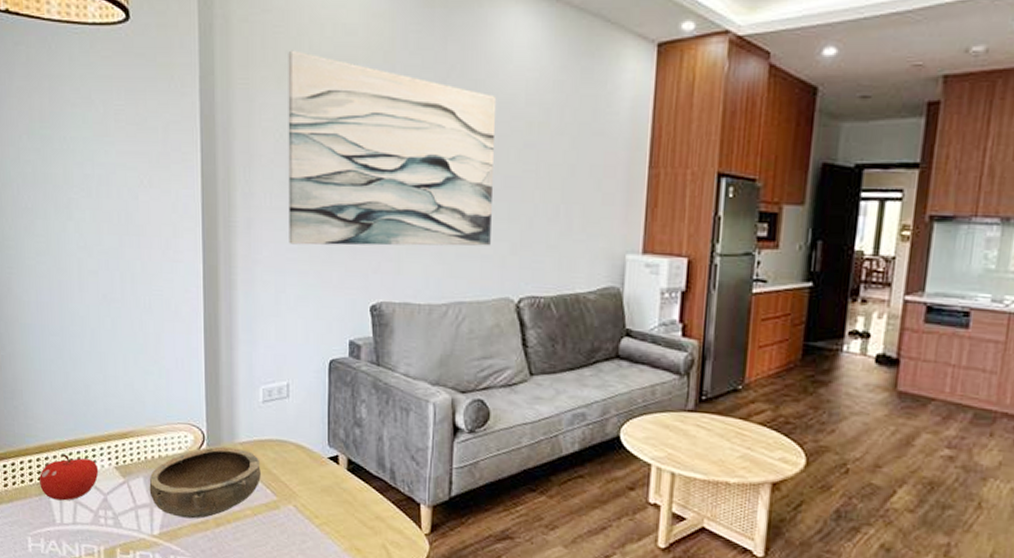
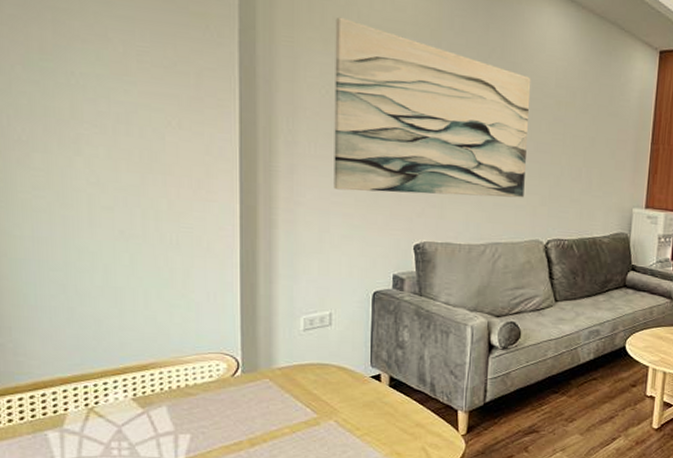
fruit: present [39,454,99,501] -> none [33,389,112,436]
bowl: present [149,446,261,519] -> none [173,372,300,442]

